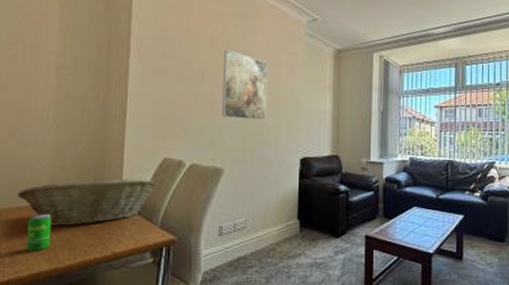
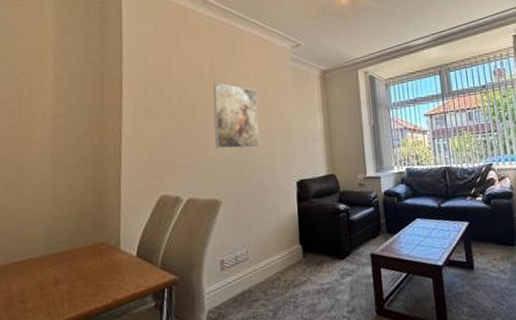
fruit basket: present [17,179,156,226] -> none [16,219,155,279]
beverage can: present [27,213,51,251] -> none [26,265,51,308]

